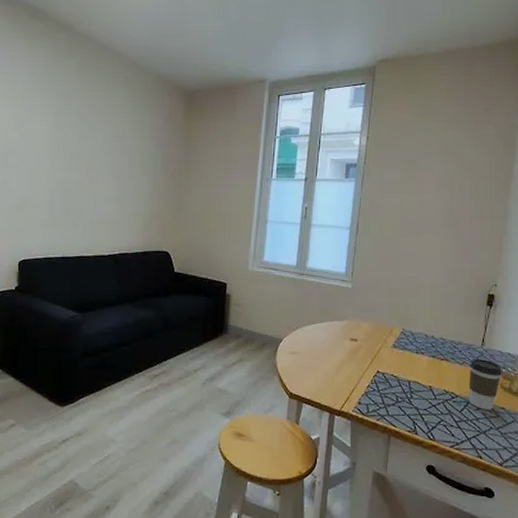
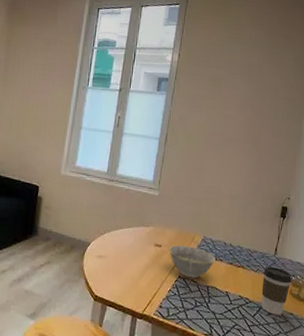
bowl: none [366,339,416,373] -> present [169,245,216,279]

